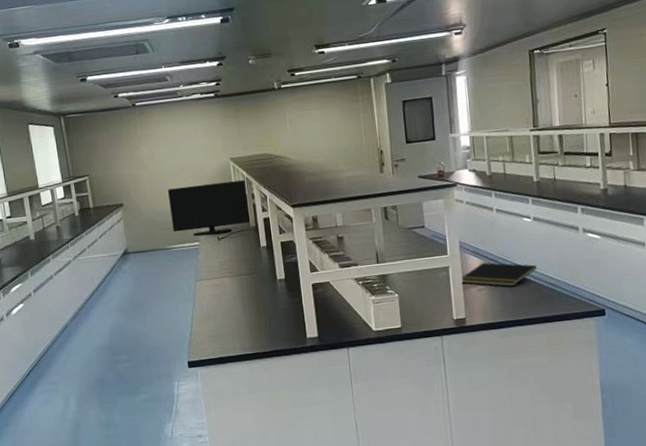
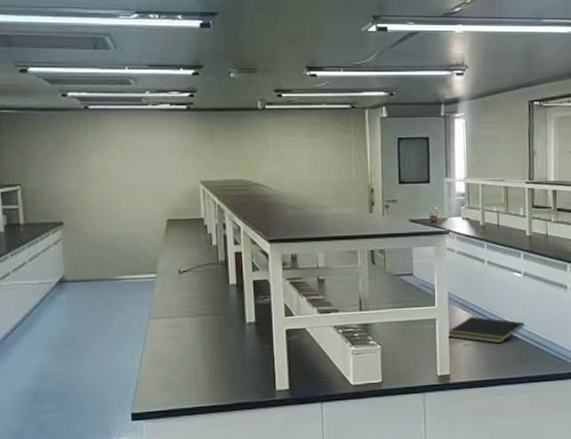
monitor: present [168,180,250,237] -> none [122,207,218,268]

